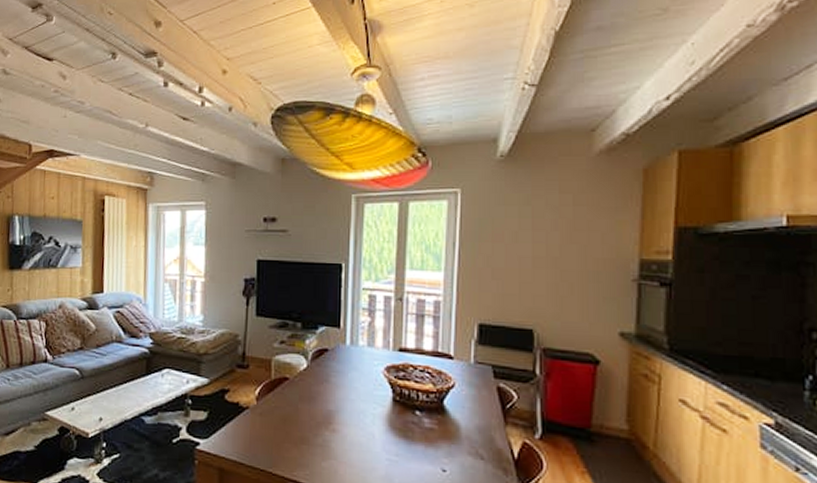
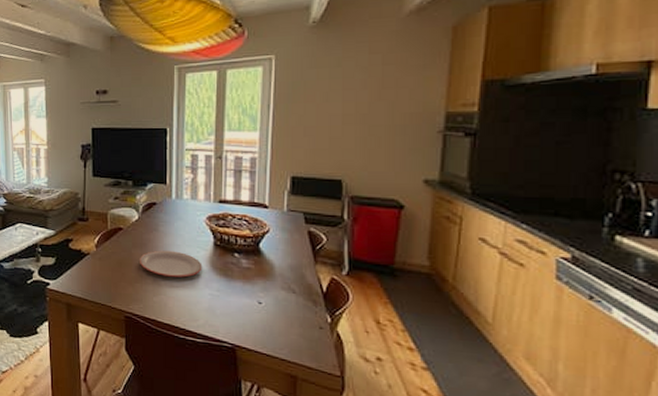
plate: none [307,405,379,439] -> present [140,250,203,278]

